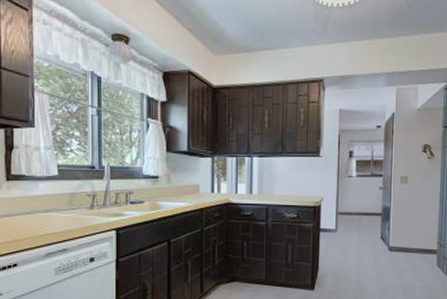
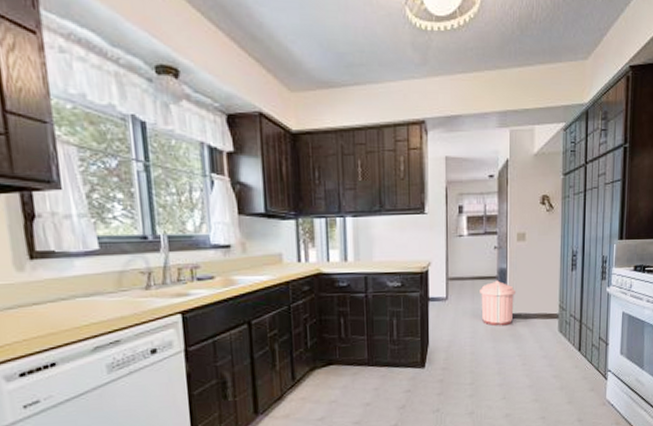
trash can: none [365,217,399,258] -> present [480,280,517,326]

